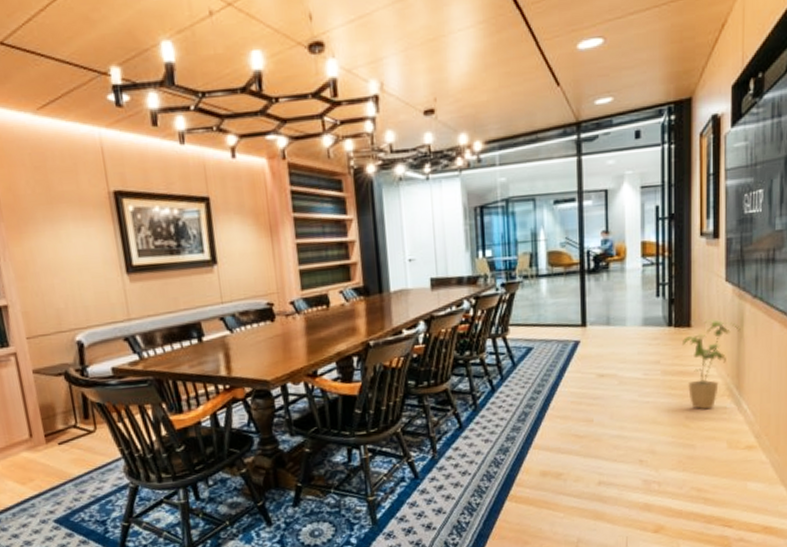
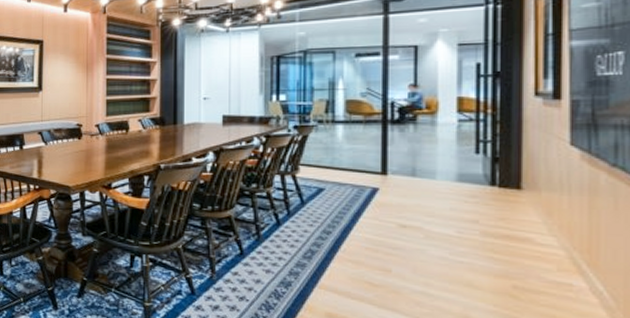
house plant: present [683,319,741,410] -> none [510,184,593,283]

